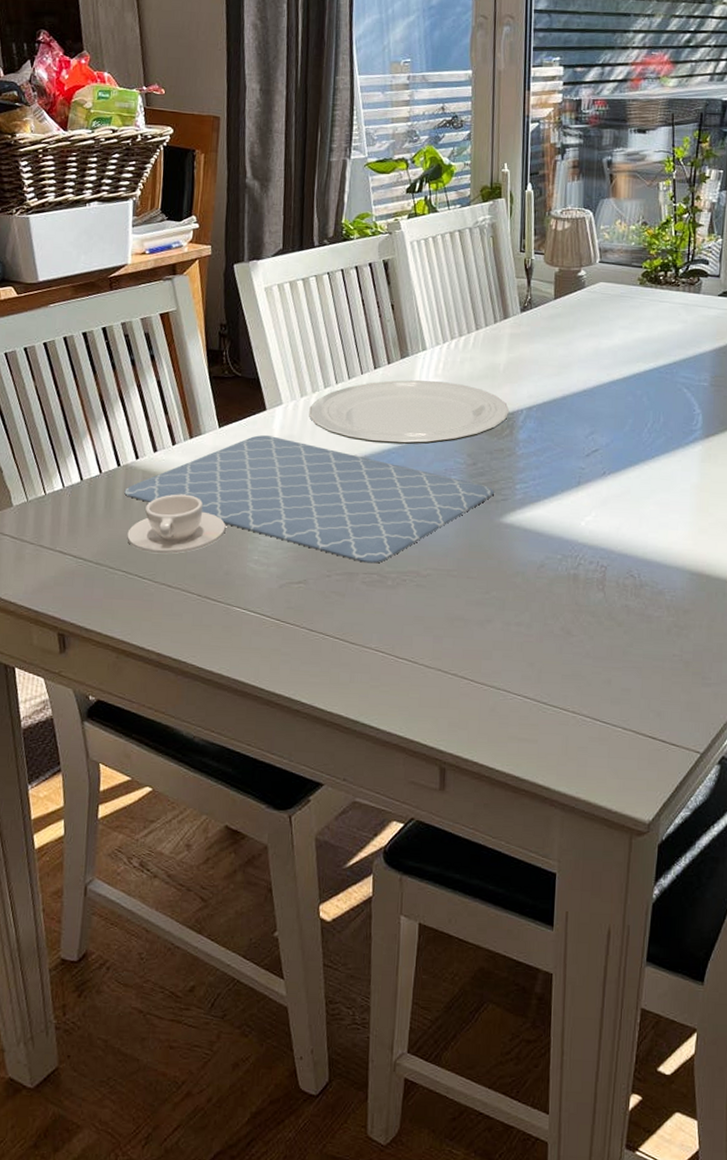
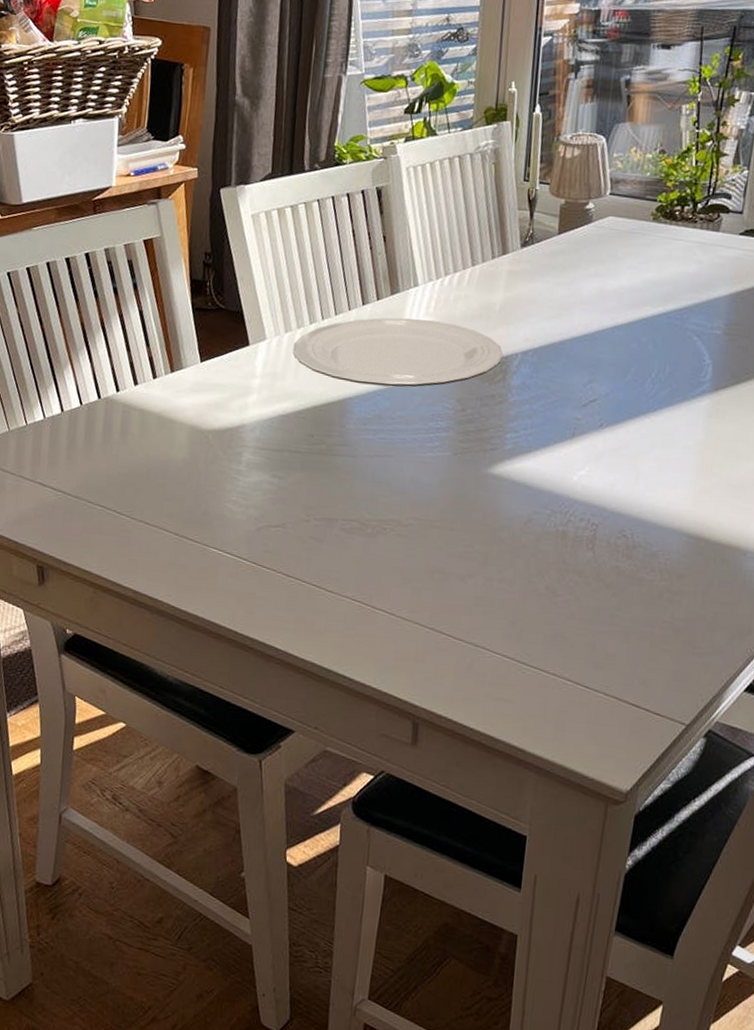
placemat: present [124,435,495,564] -> none [104,371,484,510]
teacup: present [127,494,226,554] -> none [106,429,205,491]

